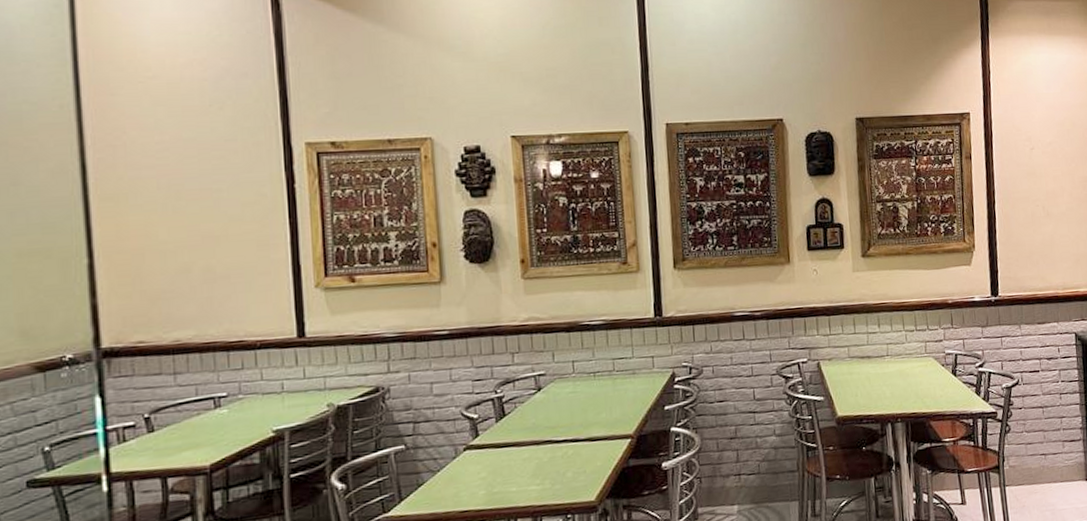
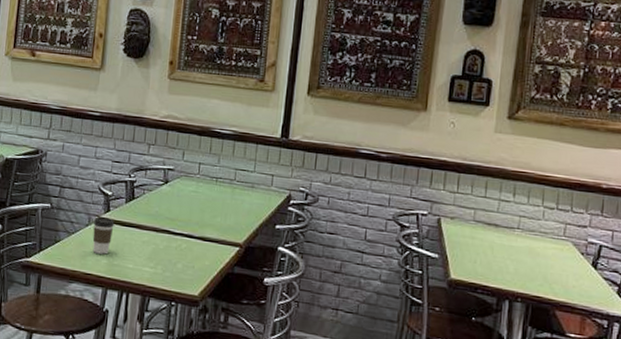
coffee cup: none [461,443,487,487] -> present [92,217,115,255]

